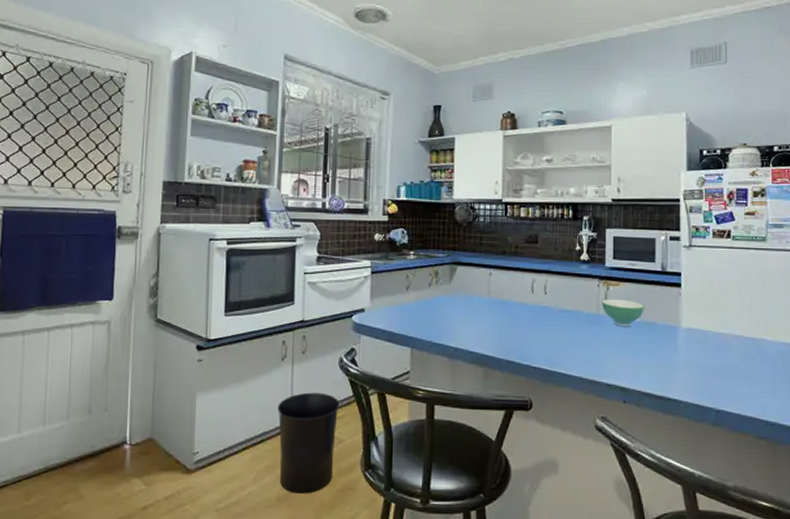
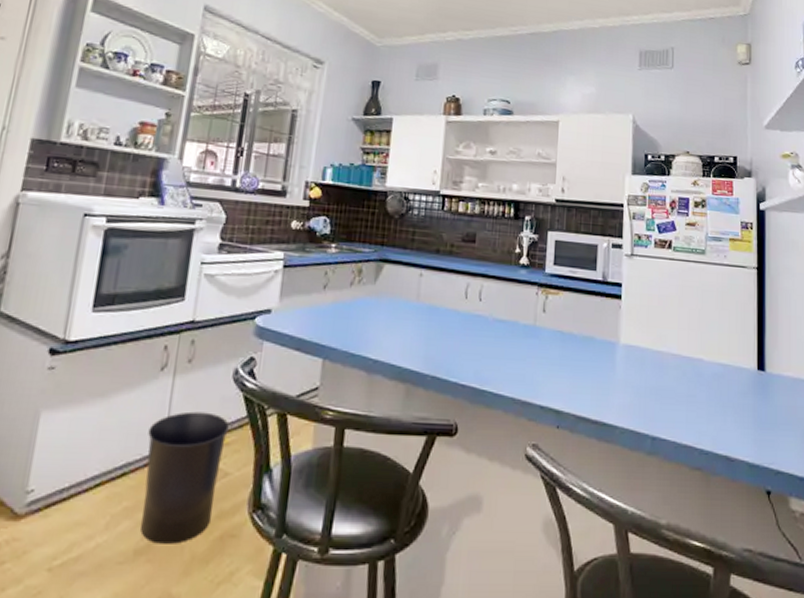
bowl: present [601,299,646,327] -> none [539,309,585,341]

